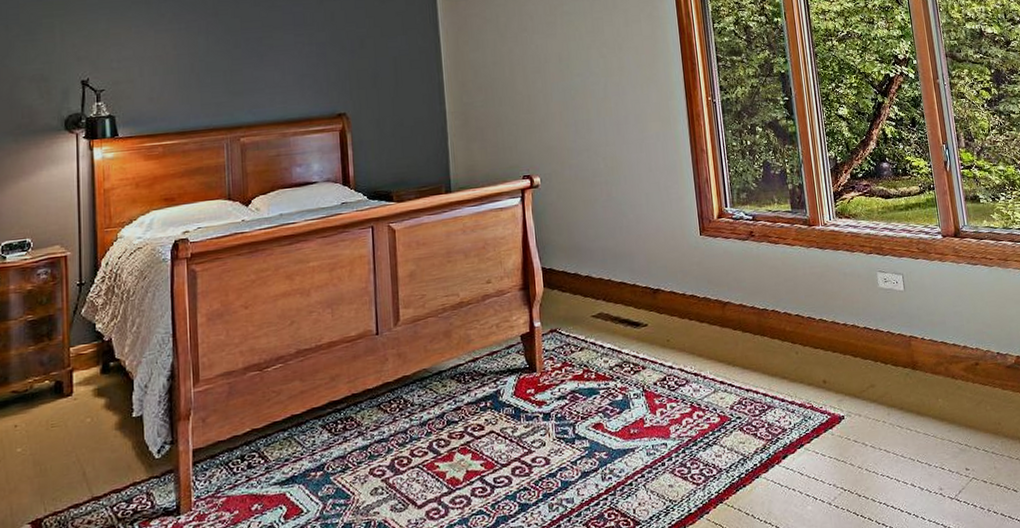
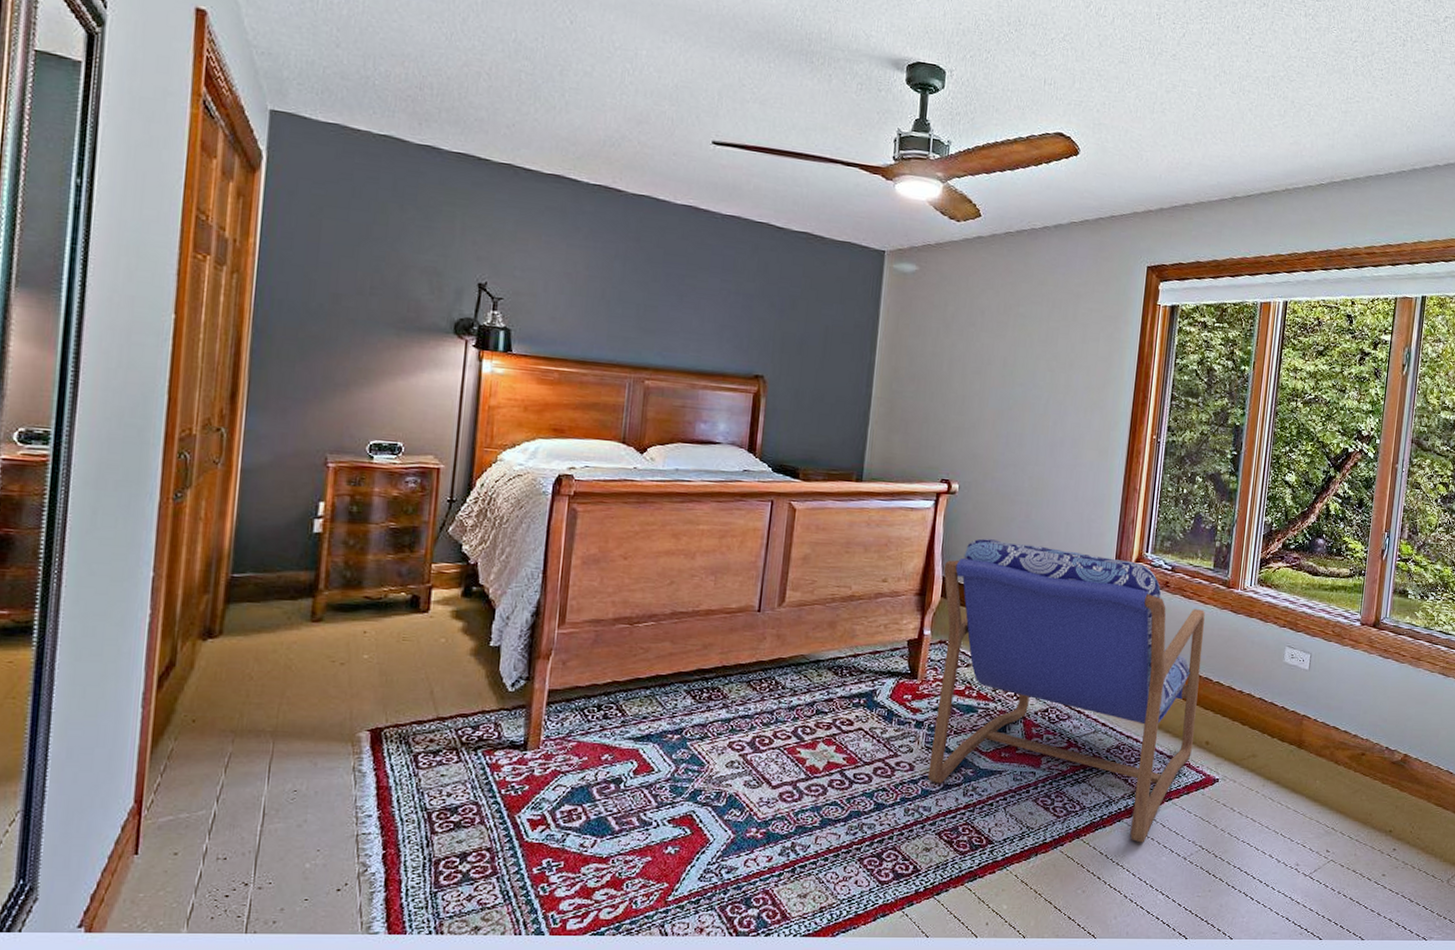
armchair: none [541,218,812,496] -> present [928,538,1205,843]

